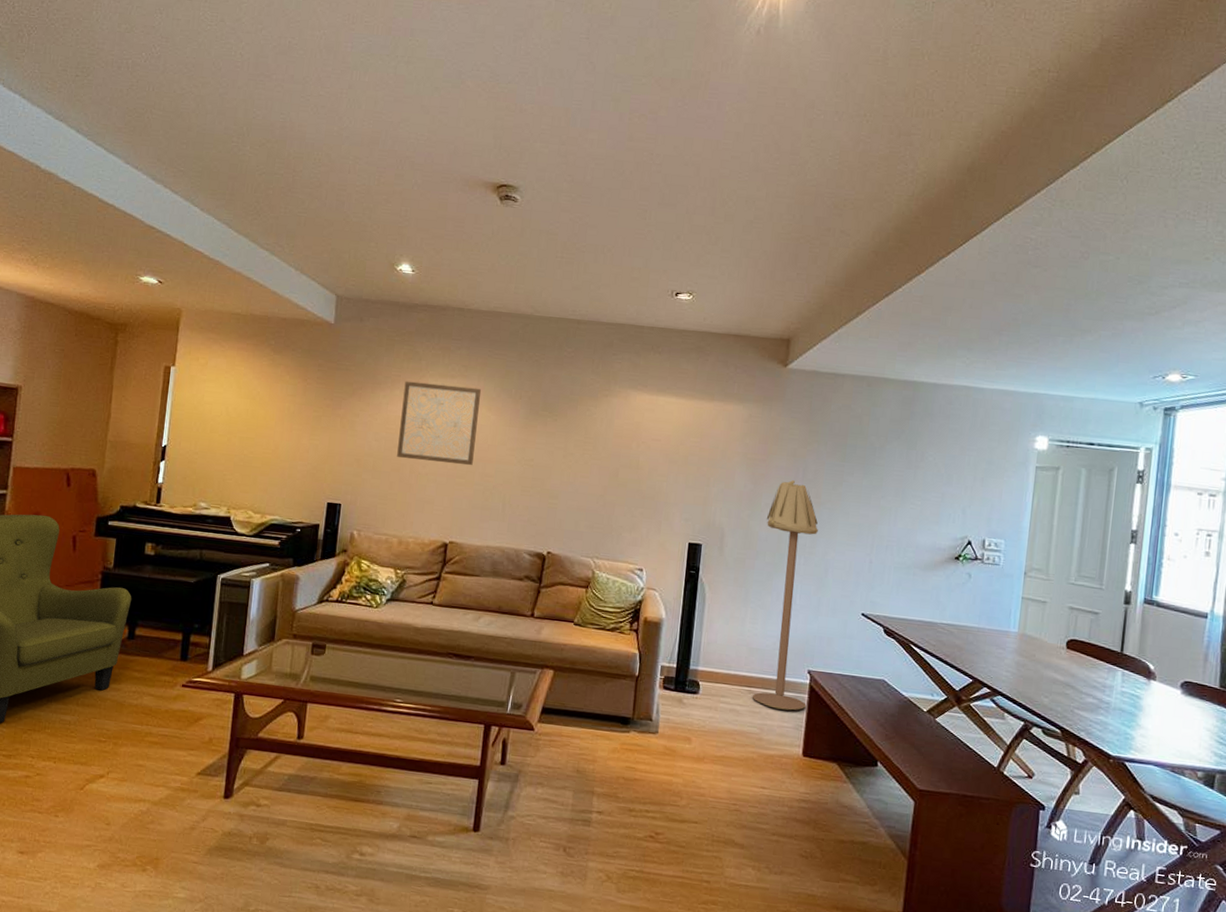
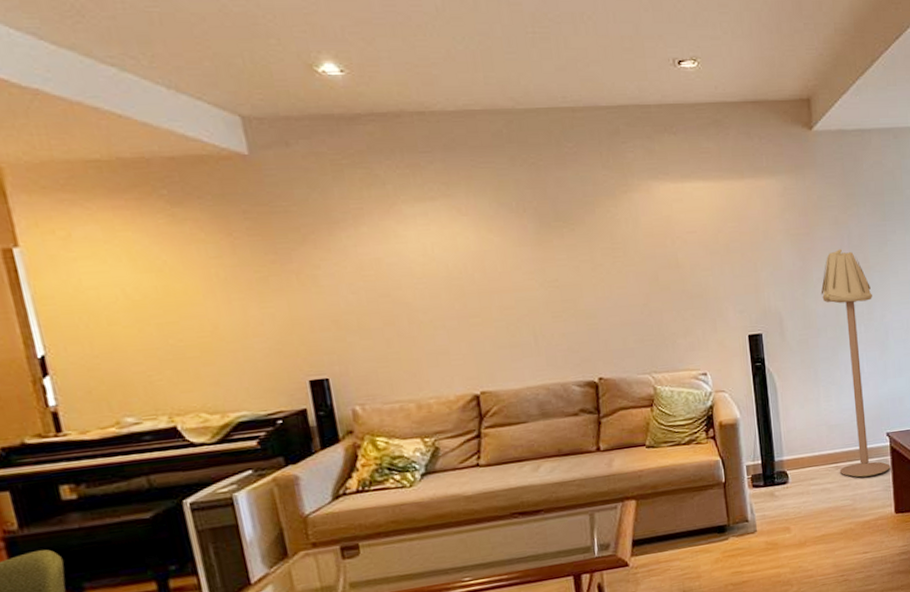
wall art: present [397,381,481,466] -> none [371,207,486,309]

